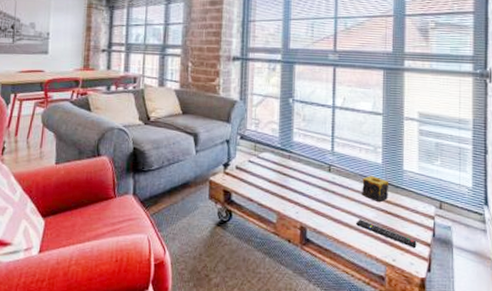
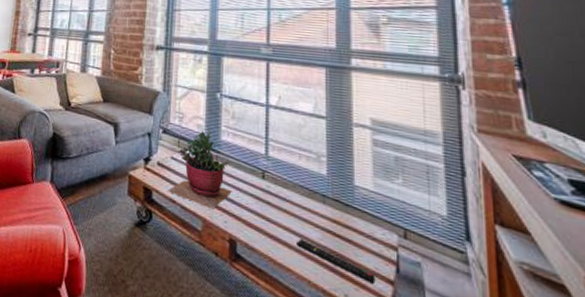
succulent plant: none [246,133,303,203] -> present [168,130,232,210]
candle: present [362,175,390,203] -> none [303,187,337,222]

